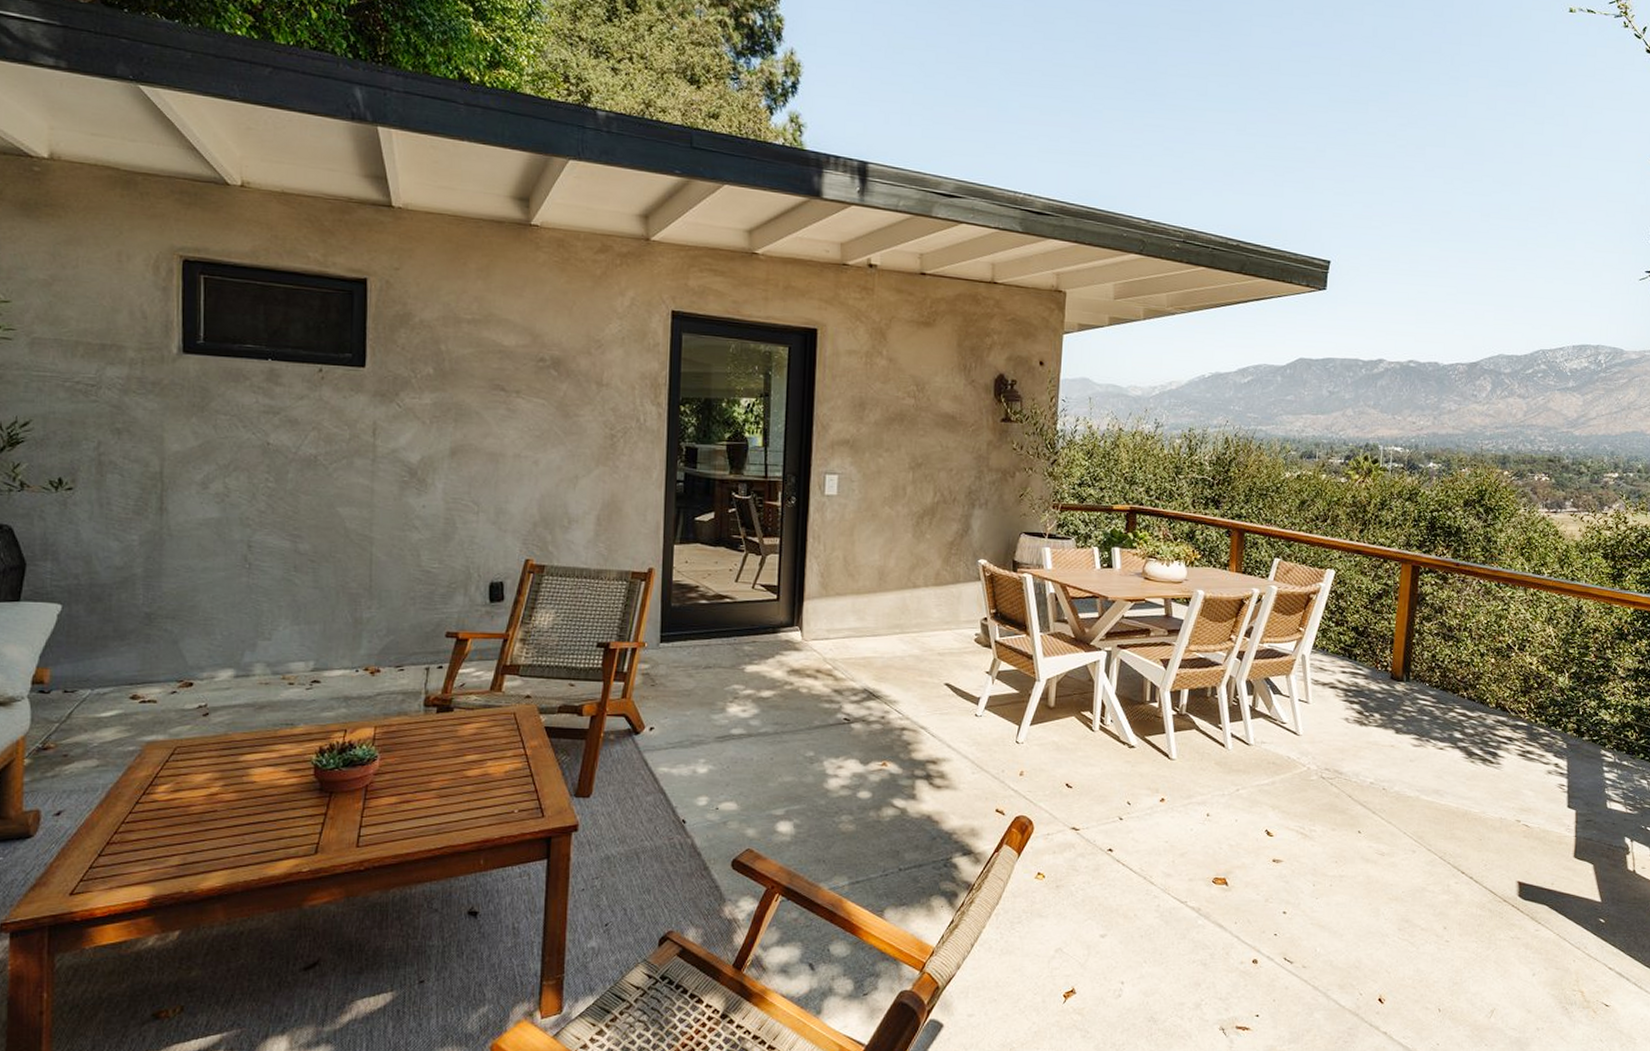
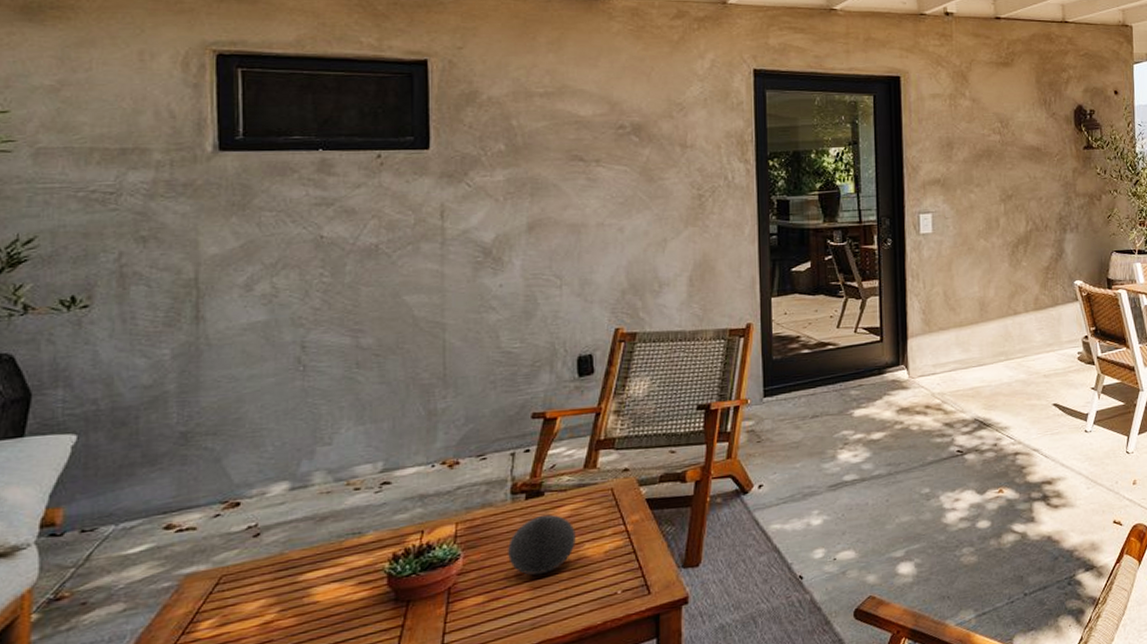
decorative ball: none [419,729,480,785] -> present [508,514,576,576]

